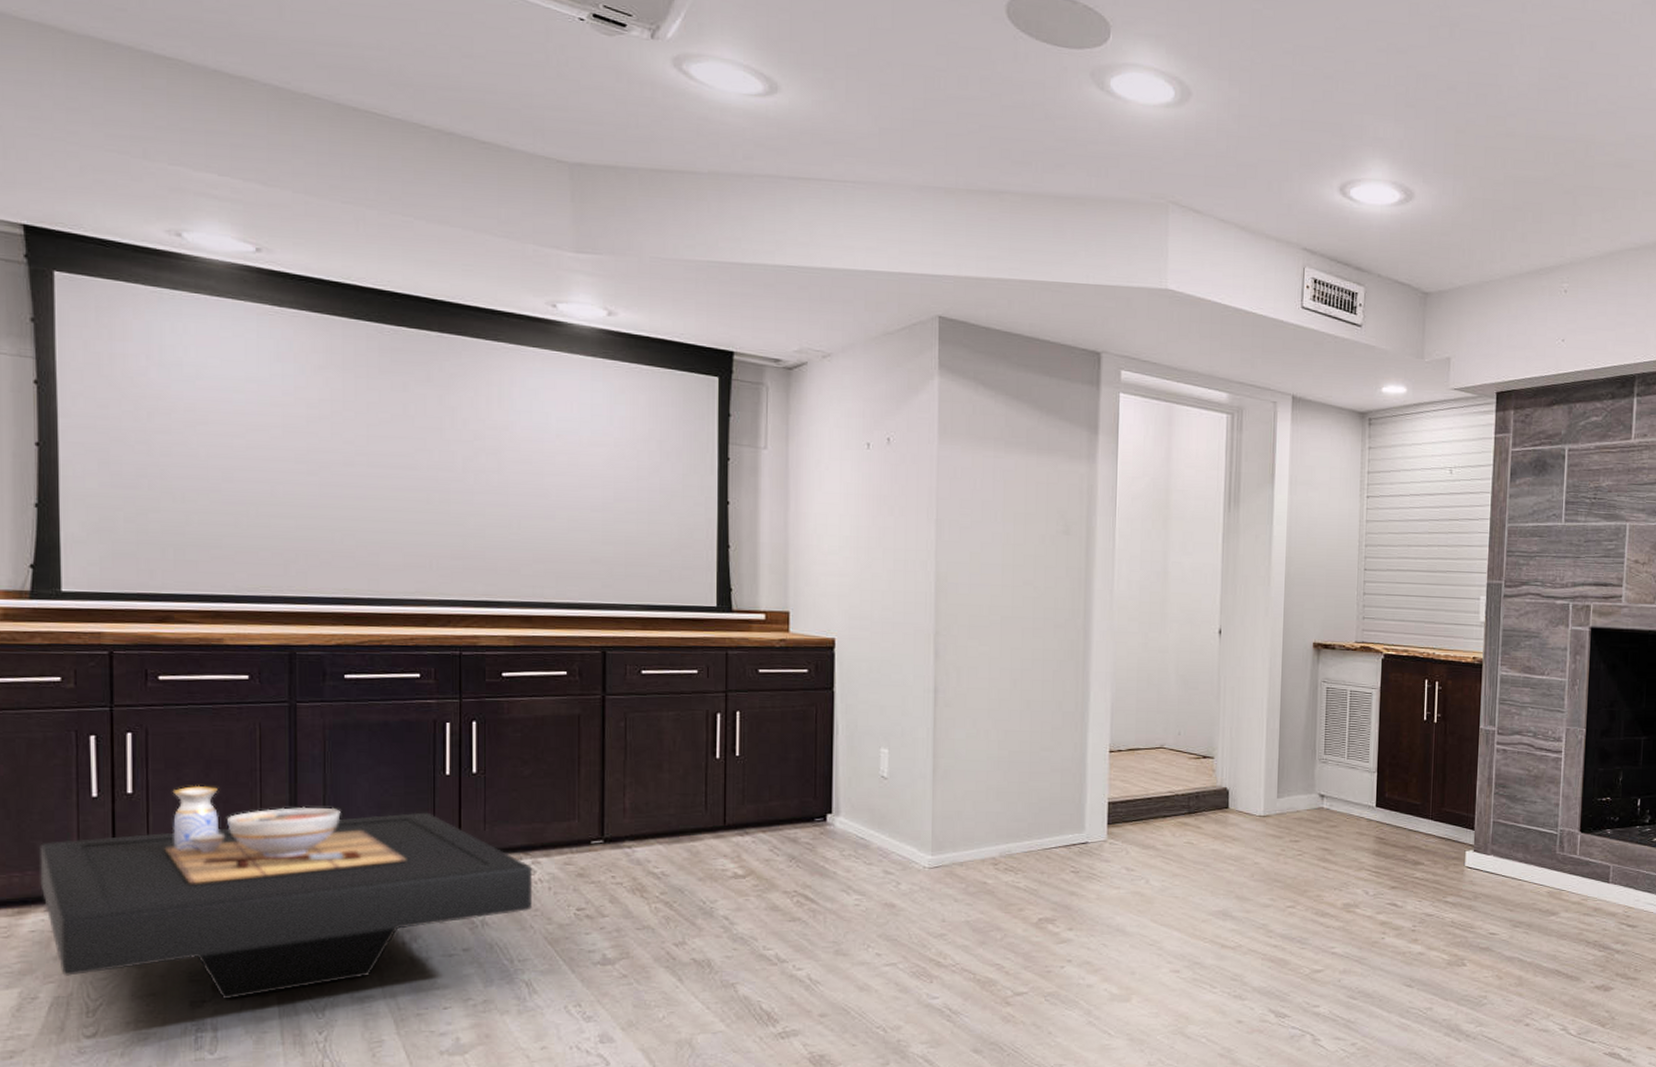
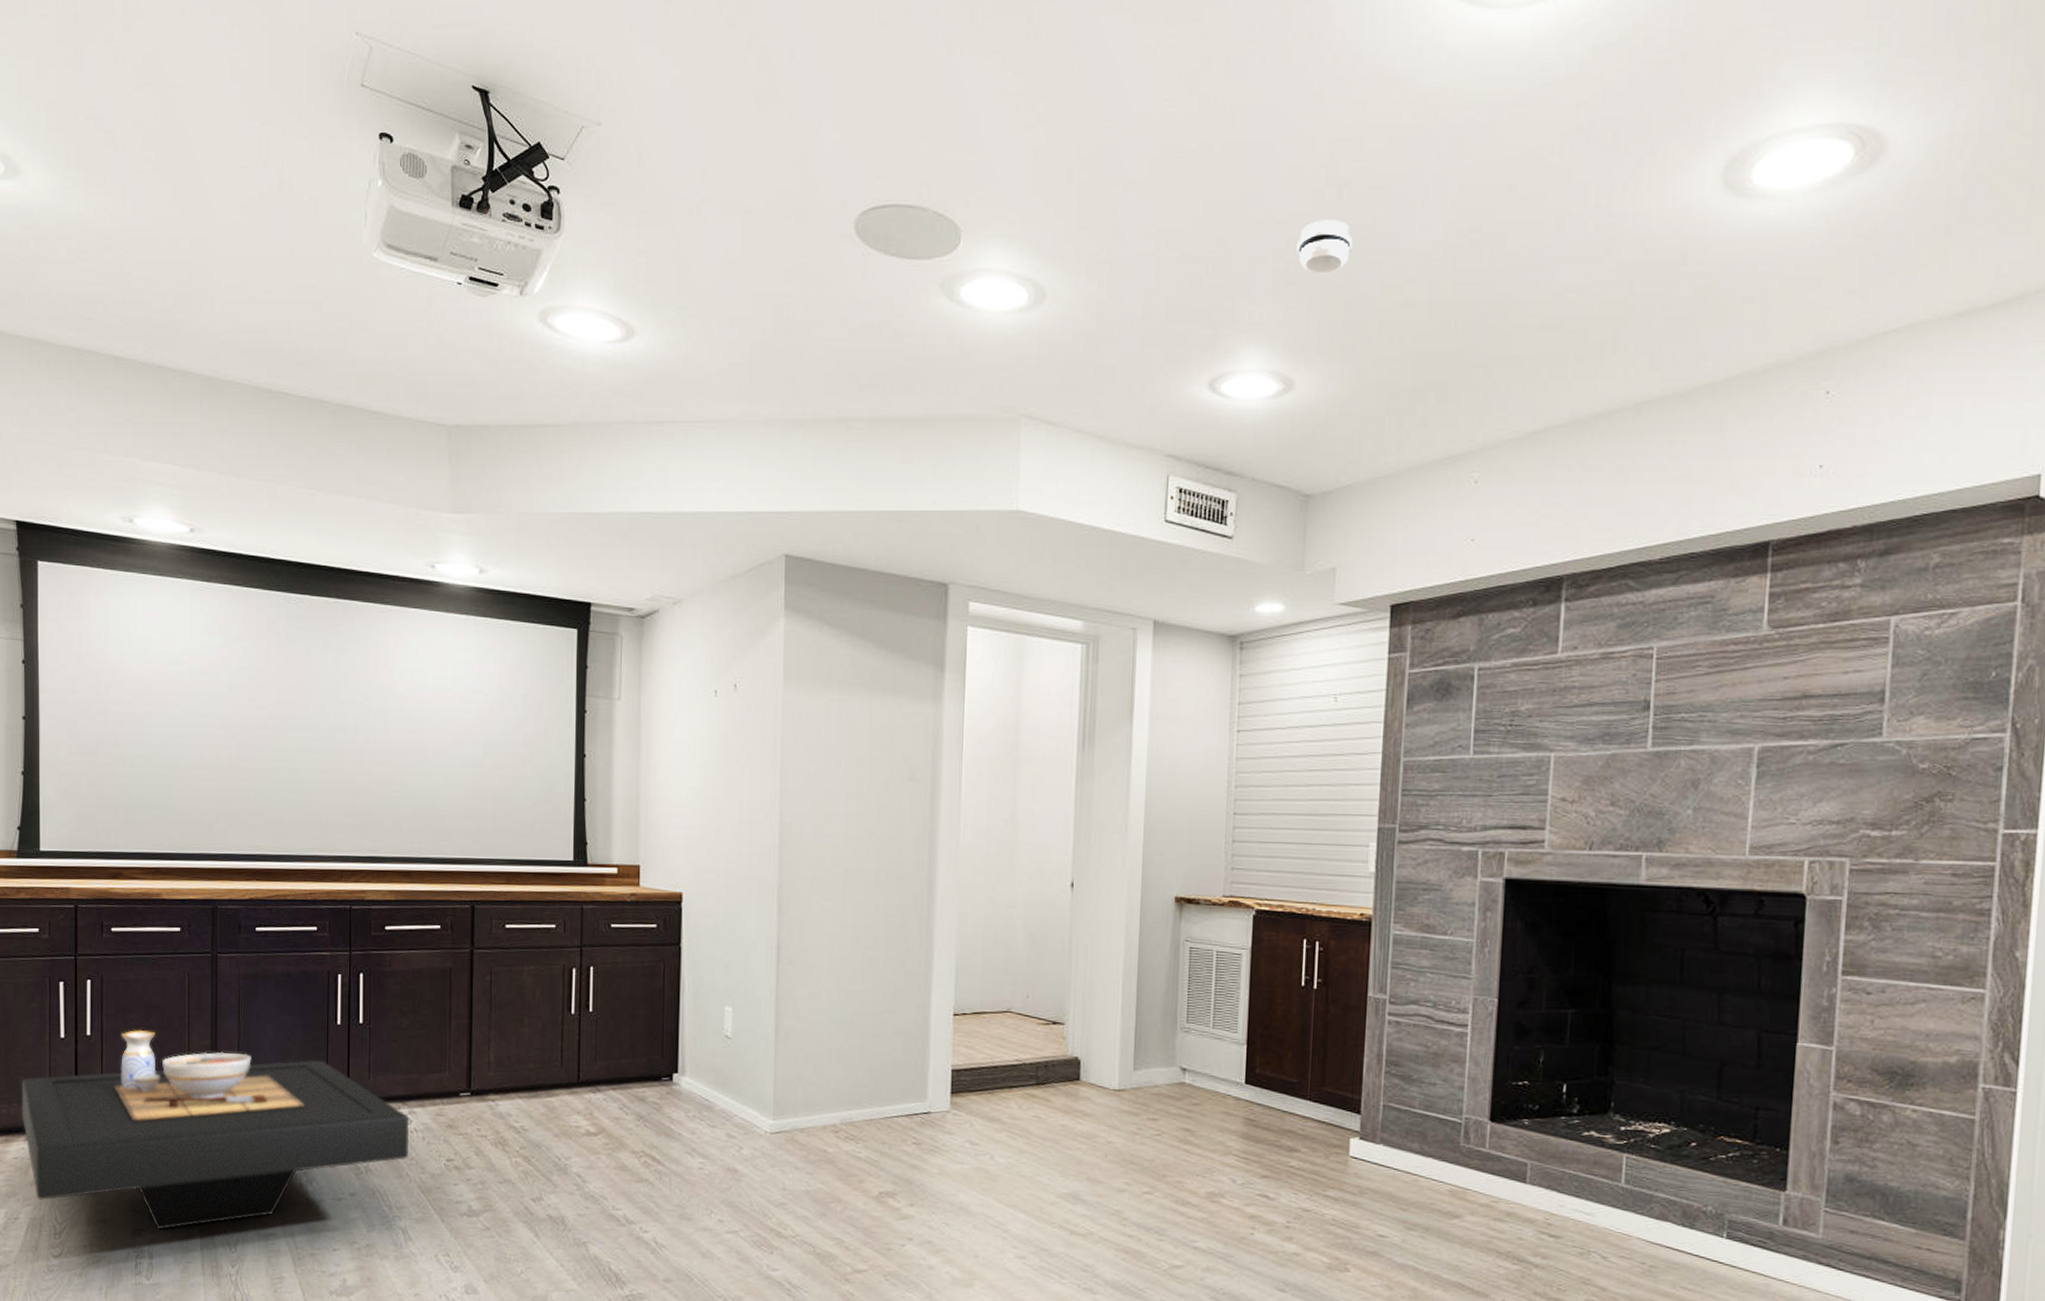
smoke detector: none [1415,53,1463,102] -> present [1297,219,1353,274]

